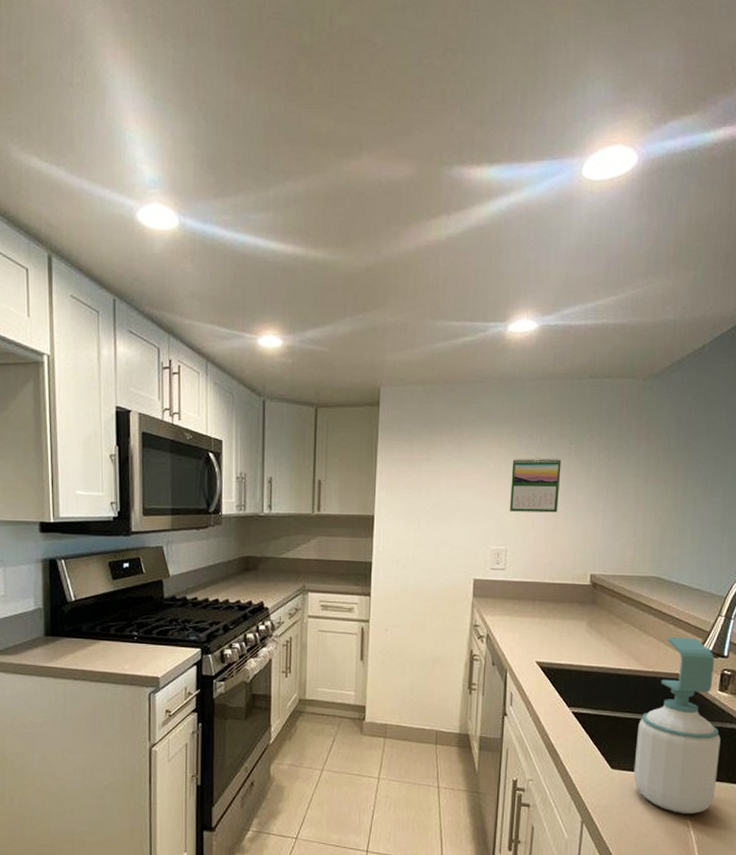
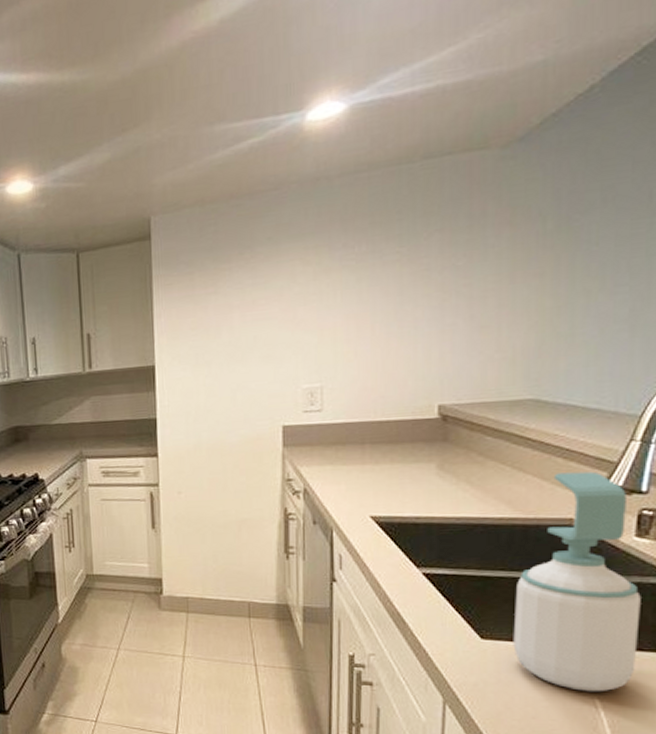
calendar: present [509,457,562,513] -> none [322,267,390,341]

